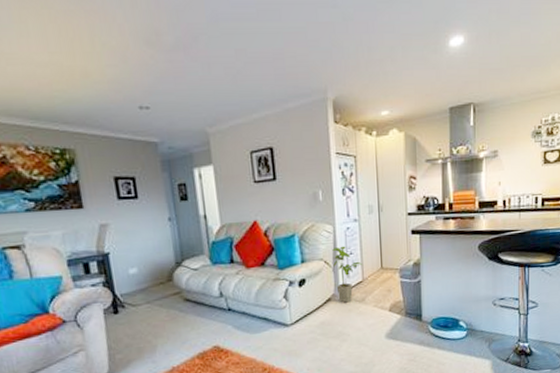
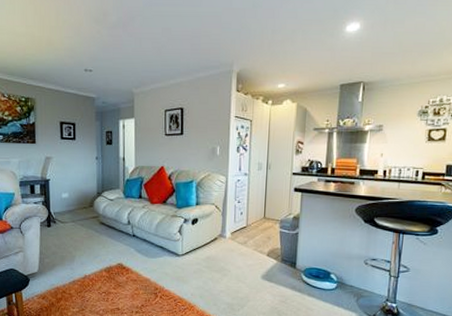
house plant: present [332,246,362,303] -> none [222,195,247,243]

